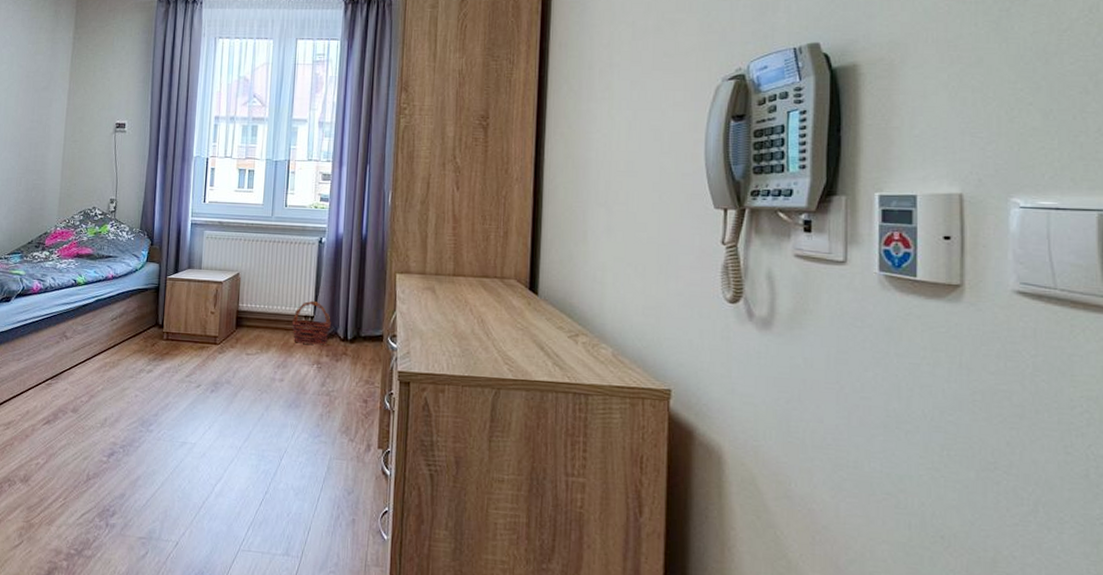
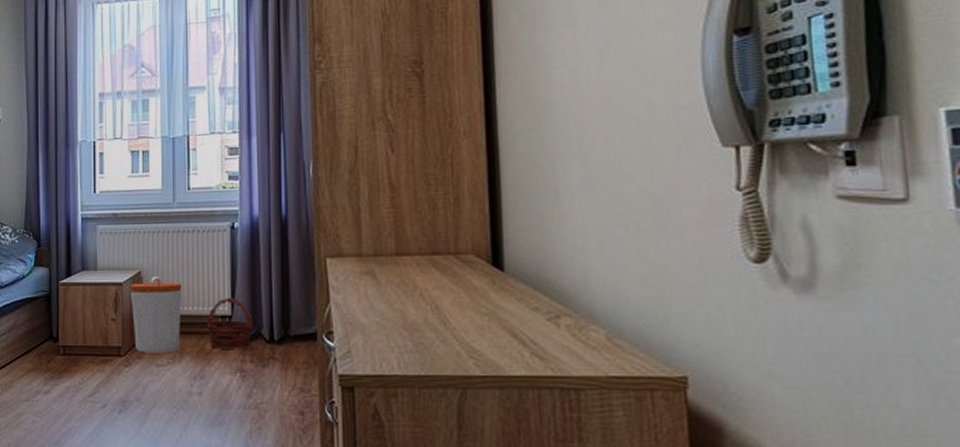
trash can: none [229,278,274,344] -> present [131,277,183,353]

